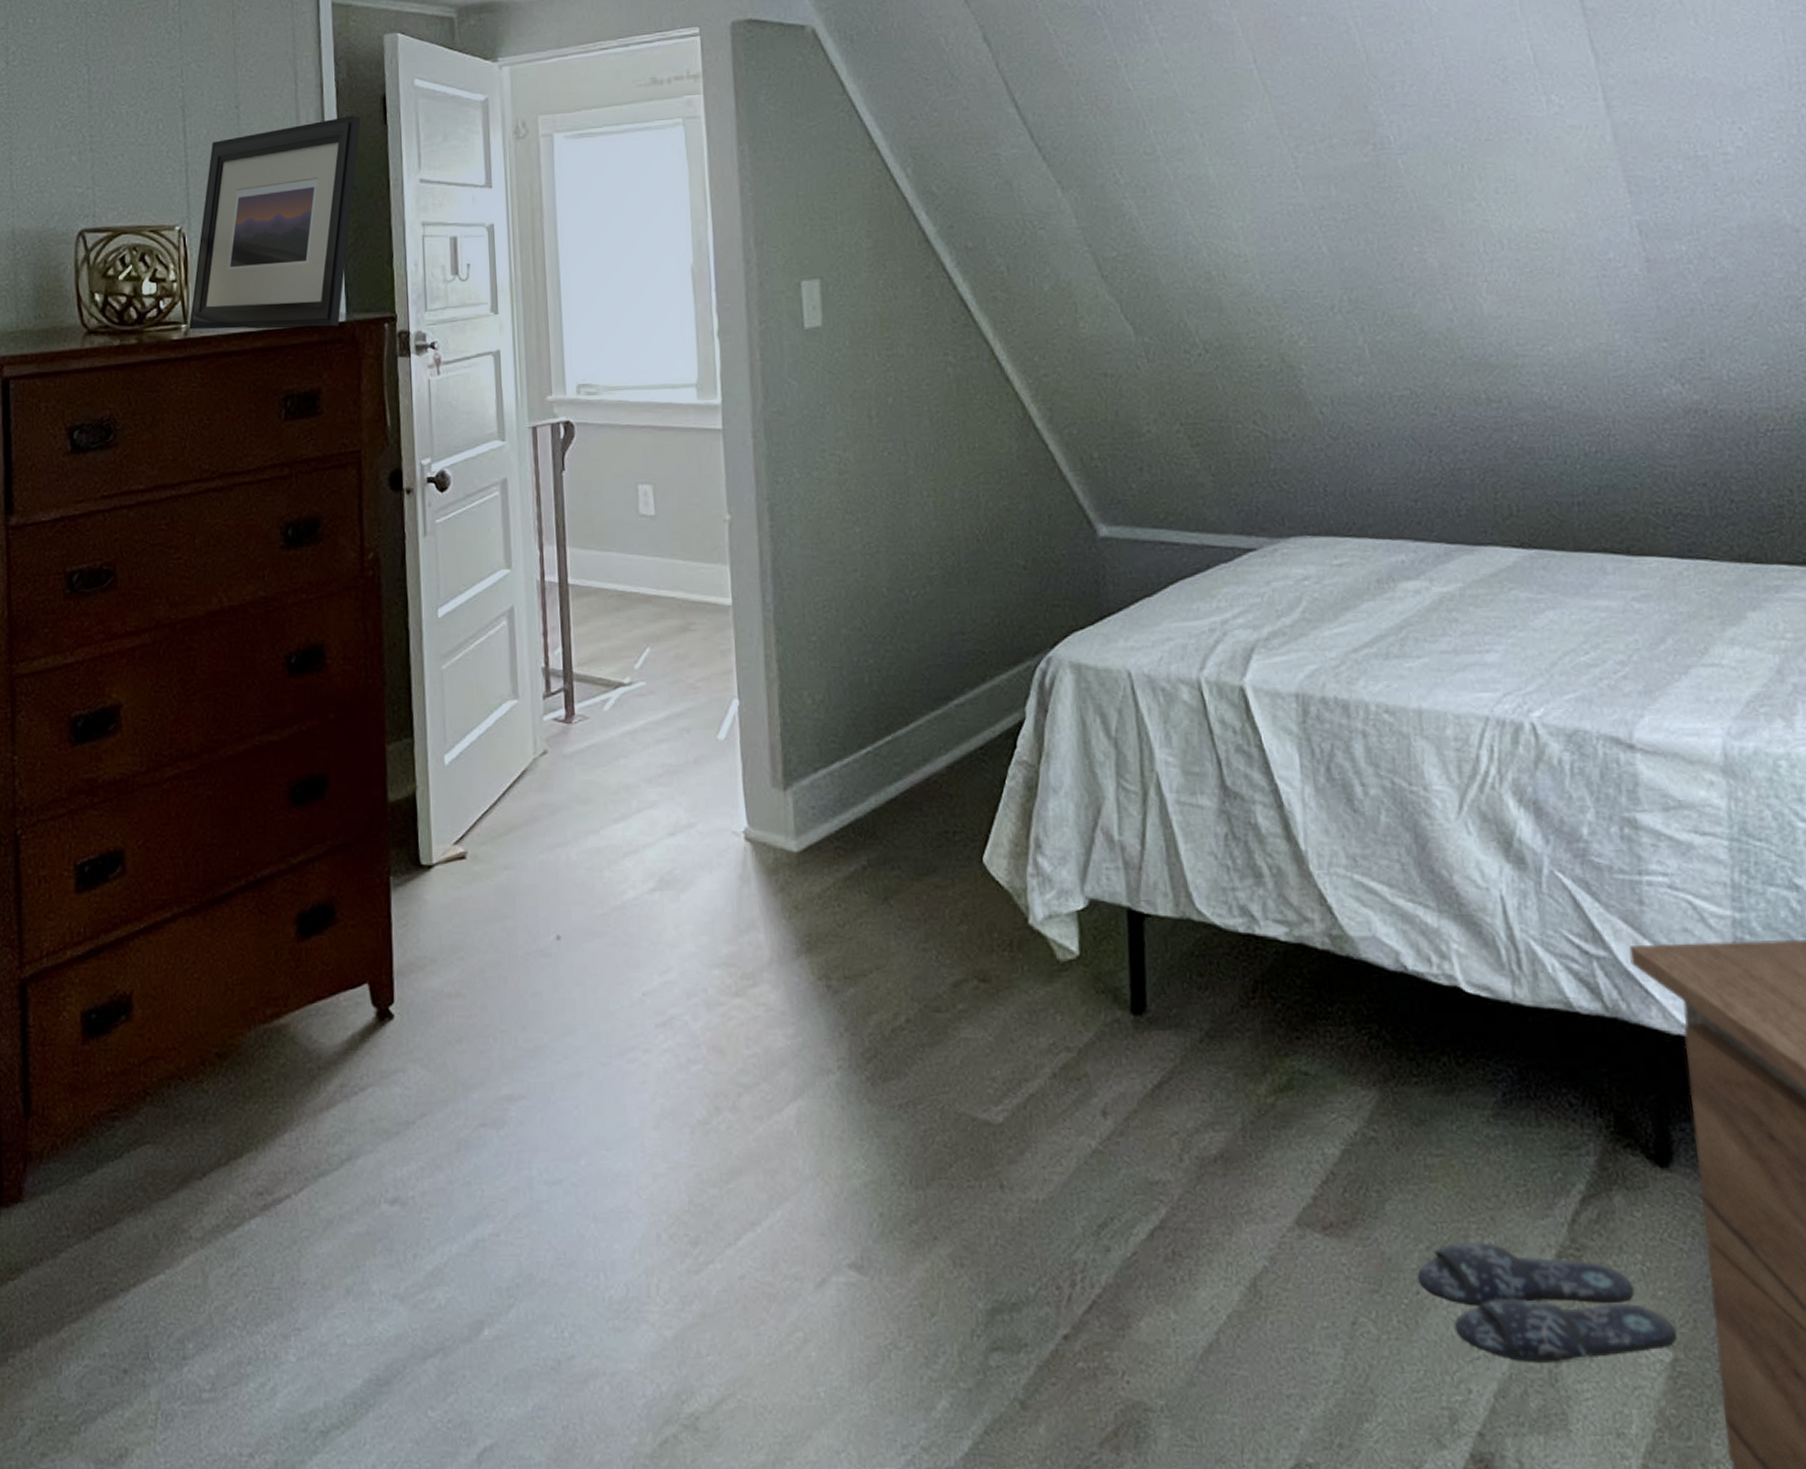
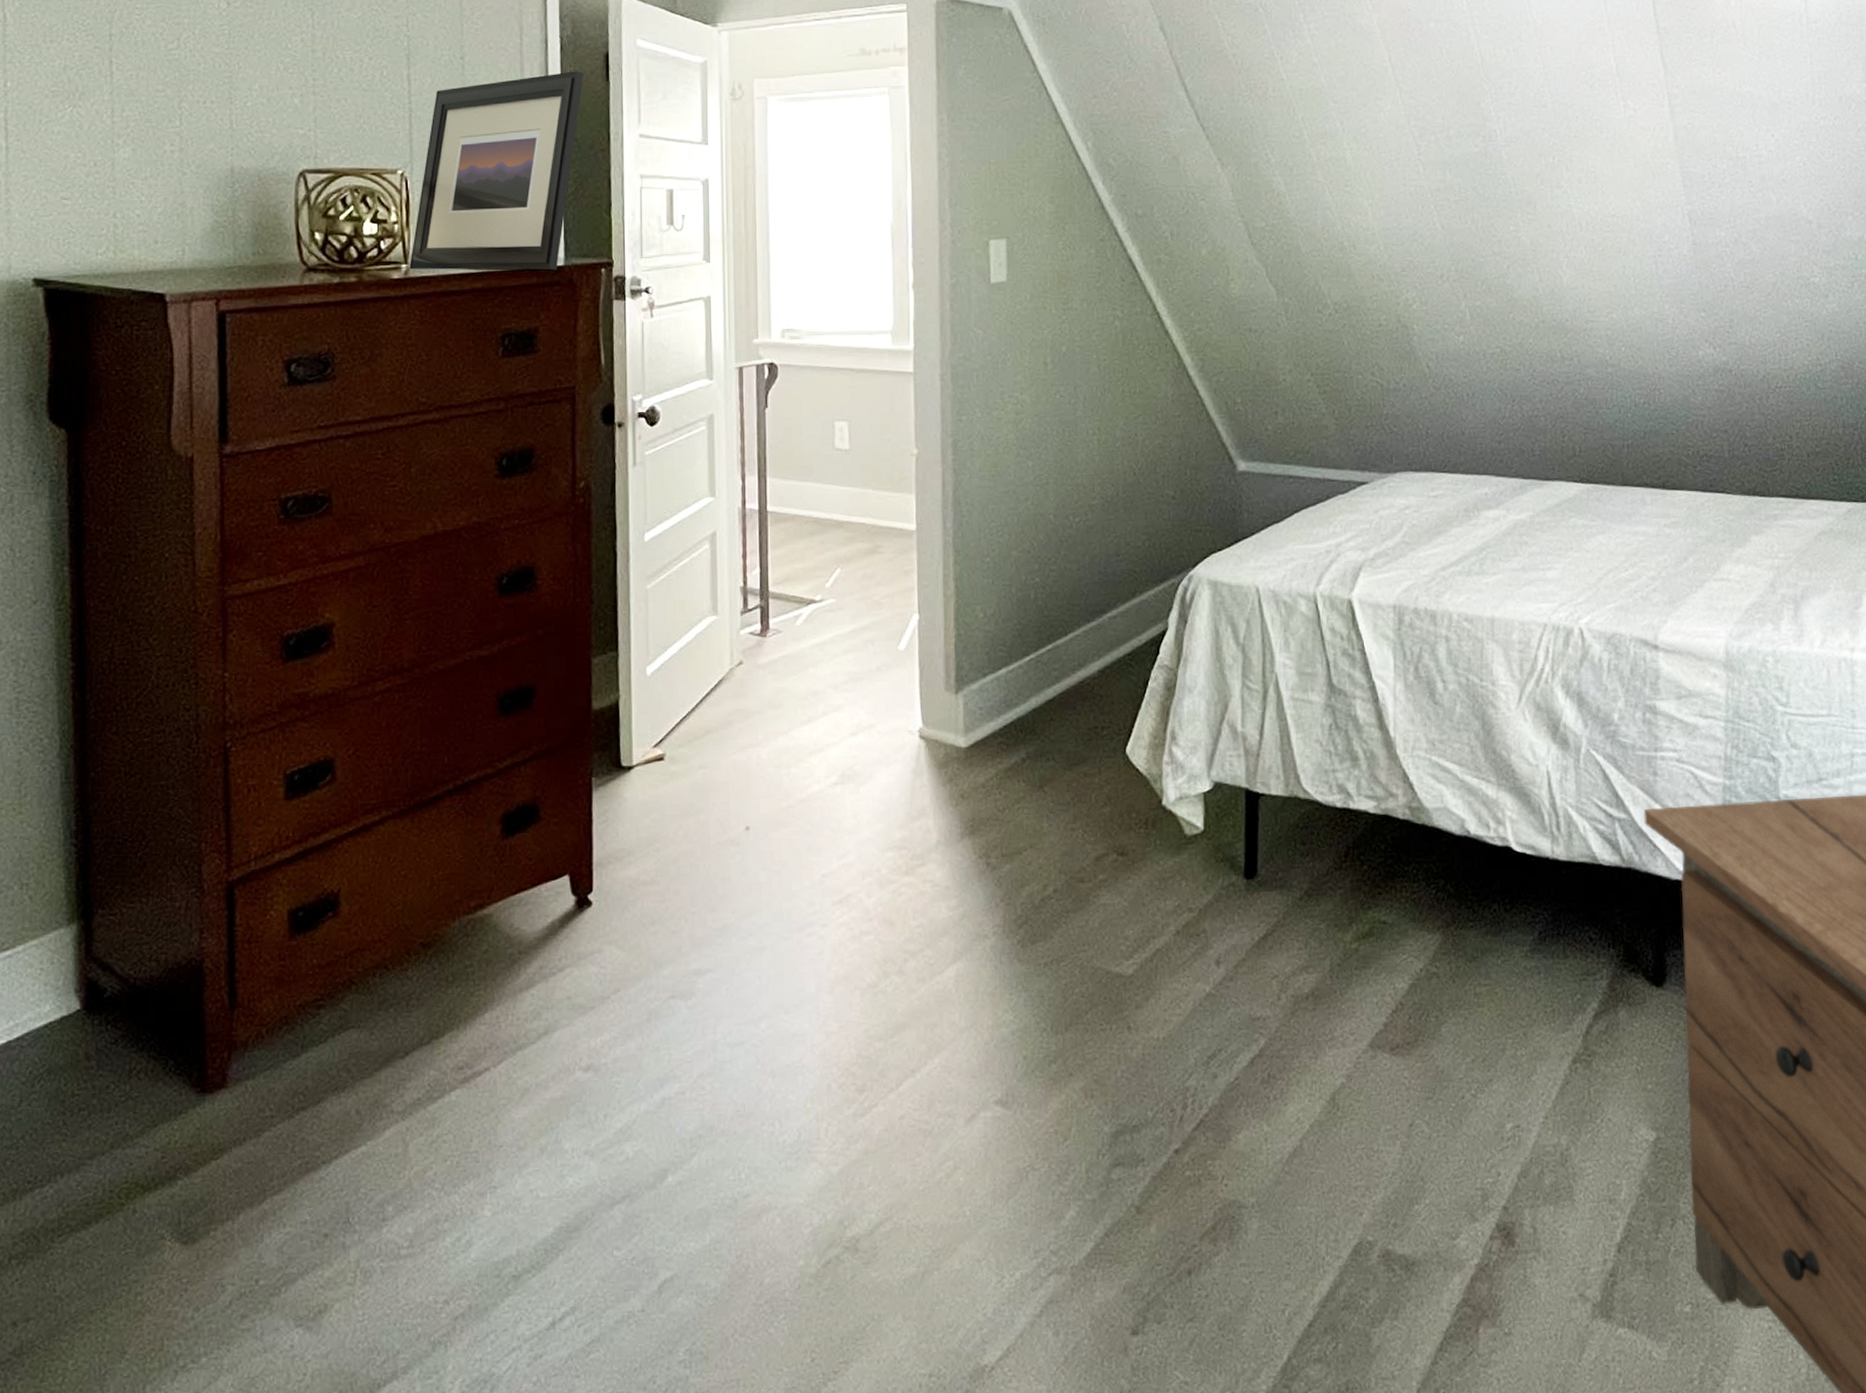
slippers: present [1417,1243,1677,1363] -> none [1464,1054,1660,1148]

